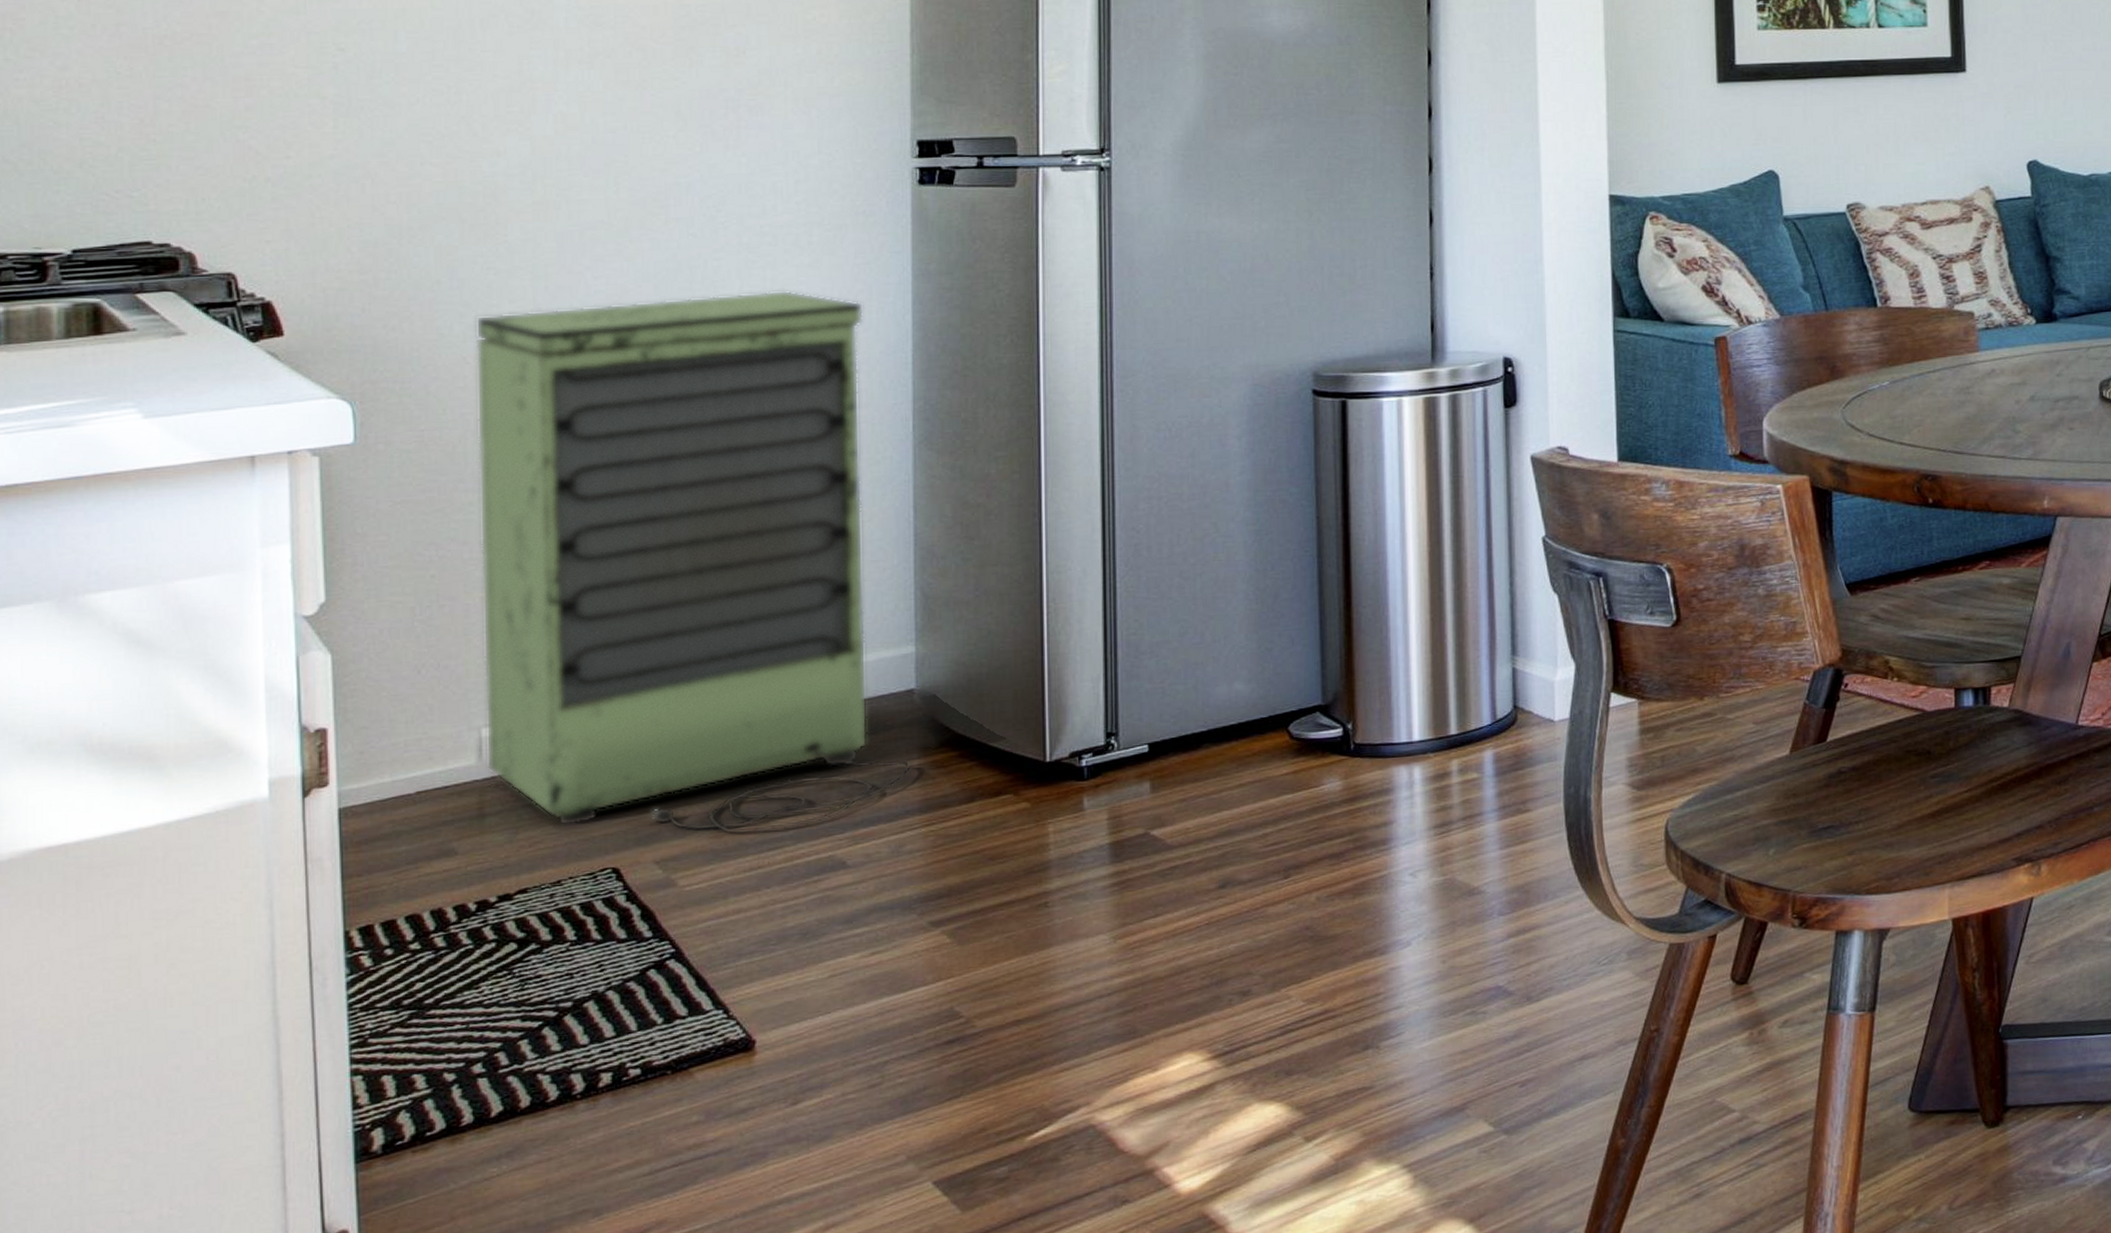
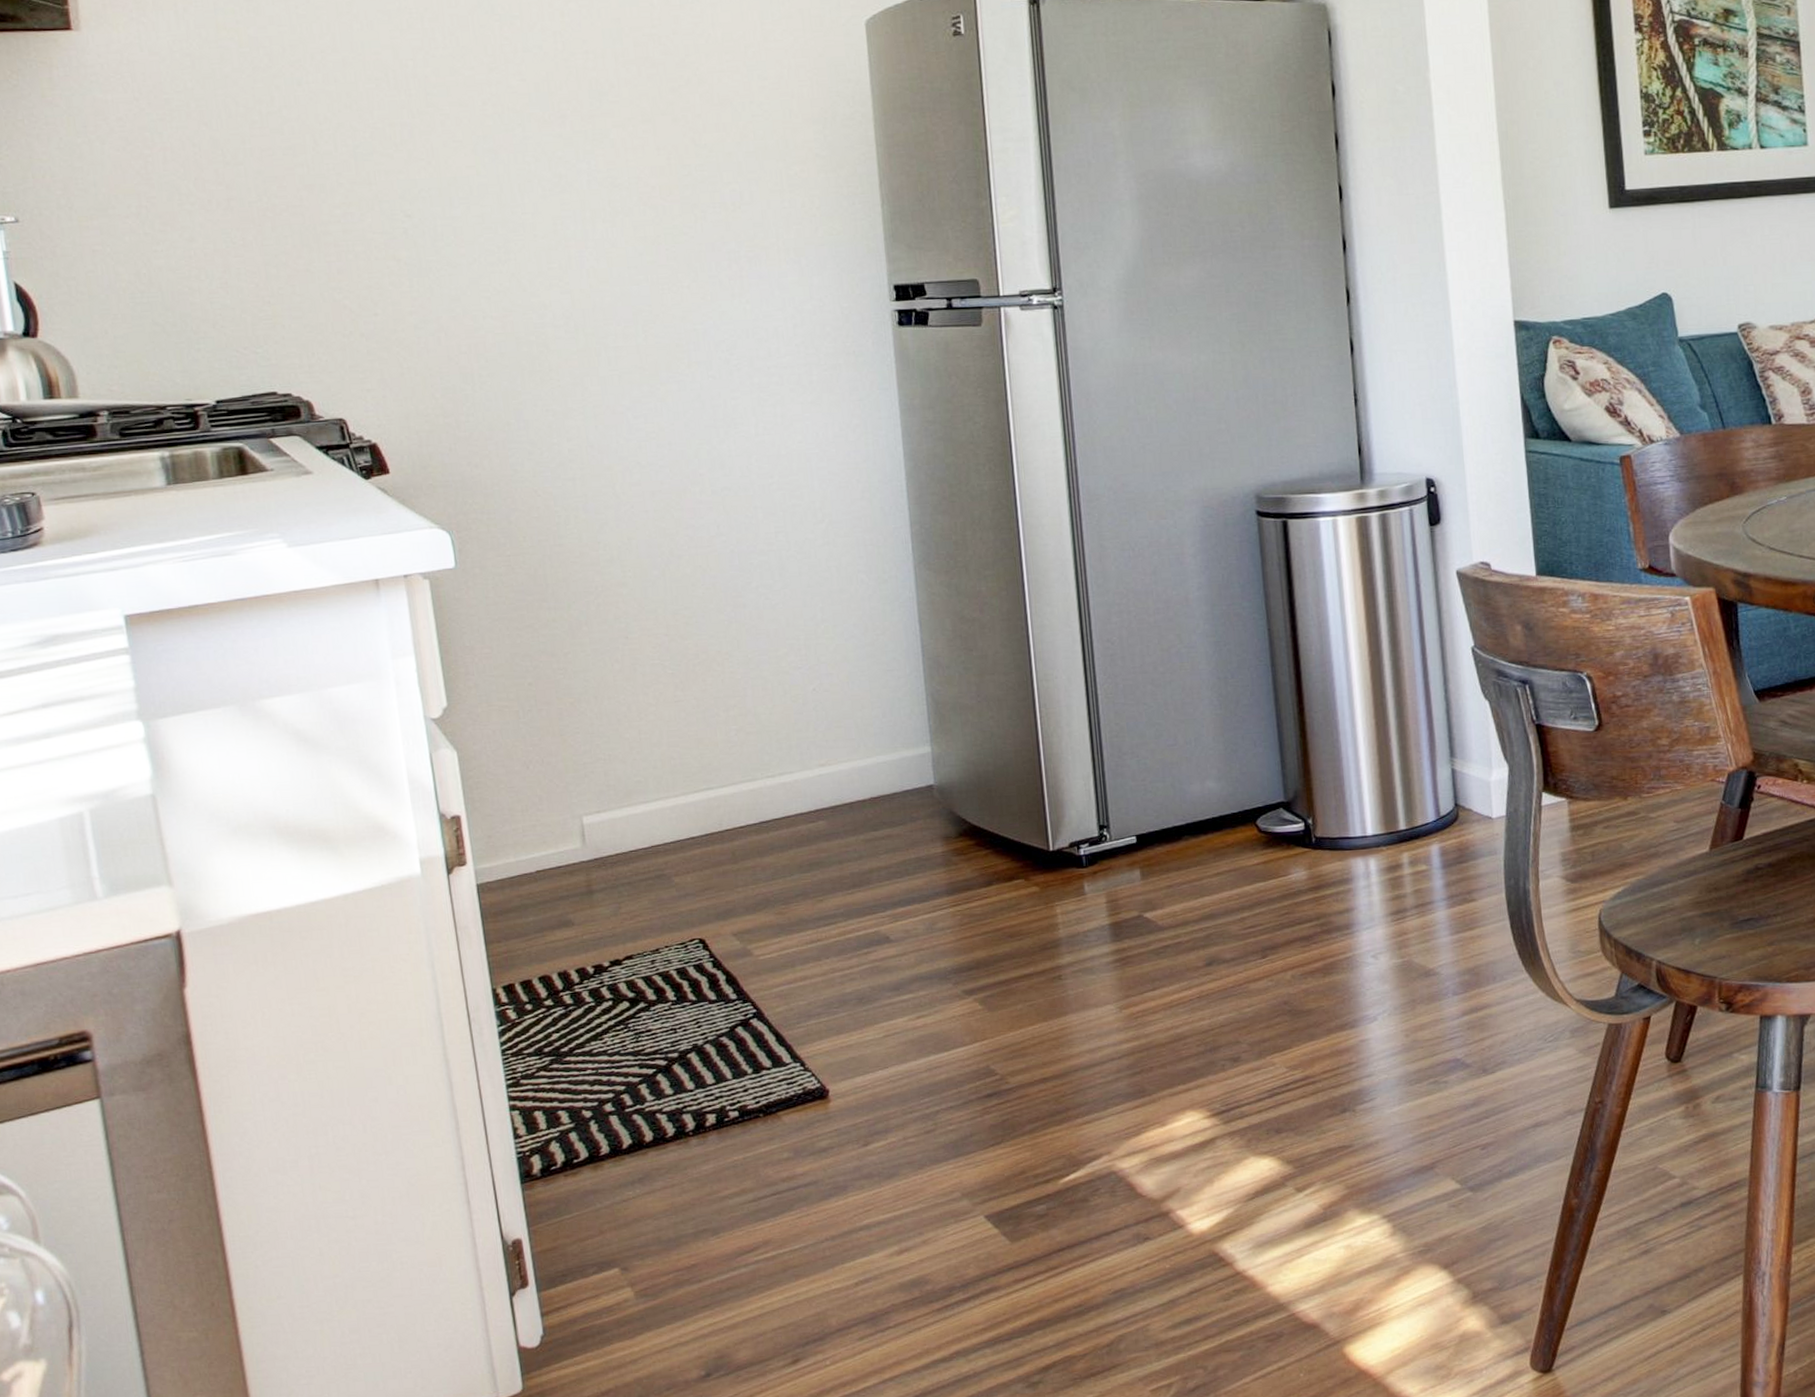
storage cabinet: present [475,290,913,836] -> none [541,425,938,913]

